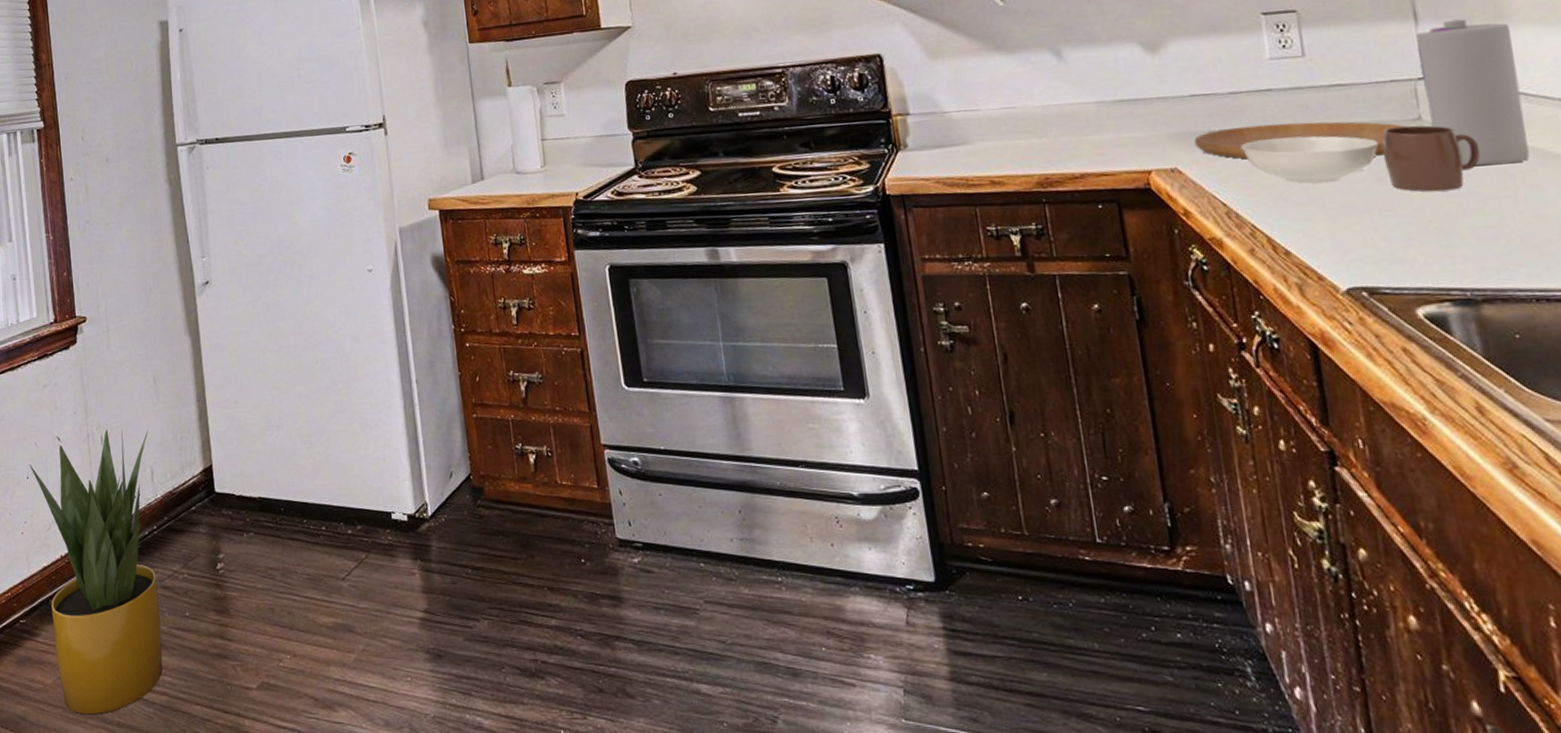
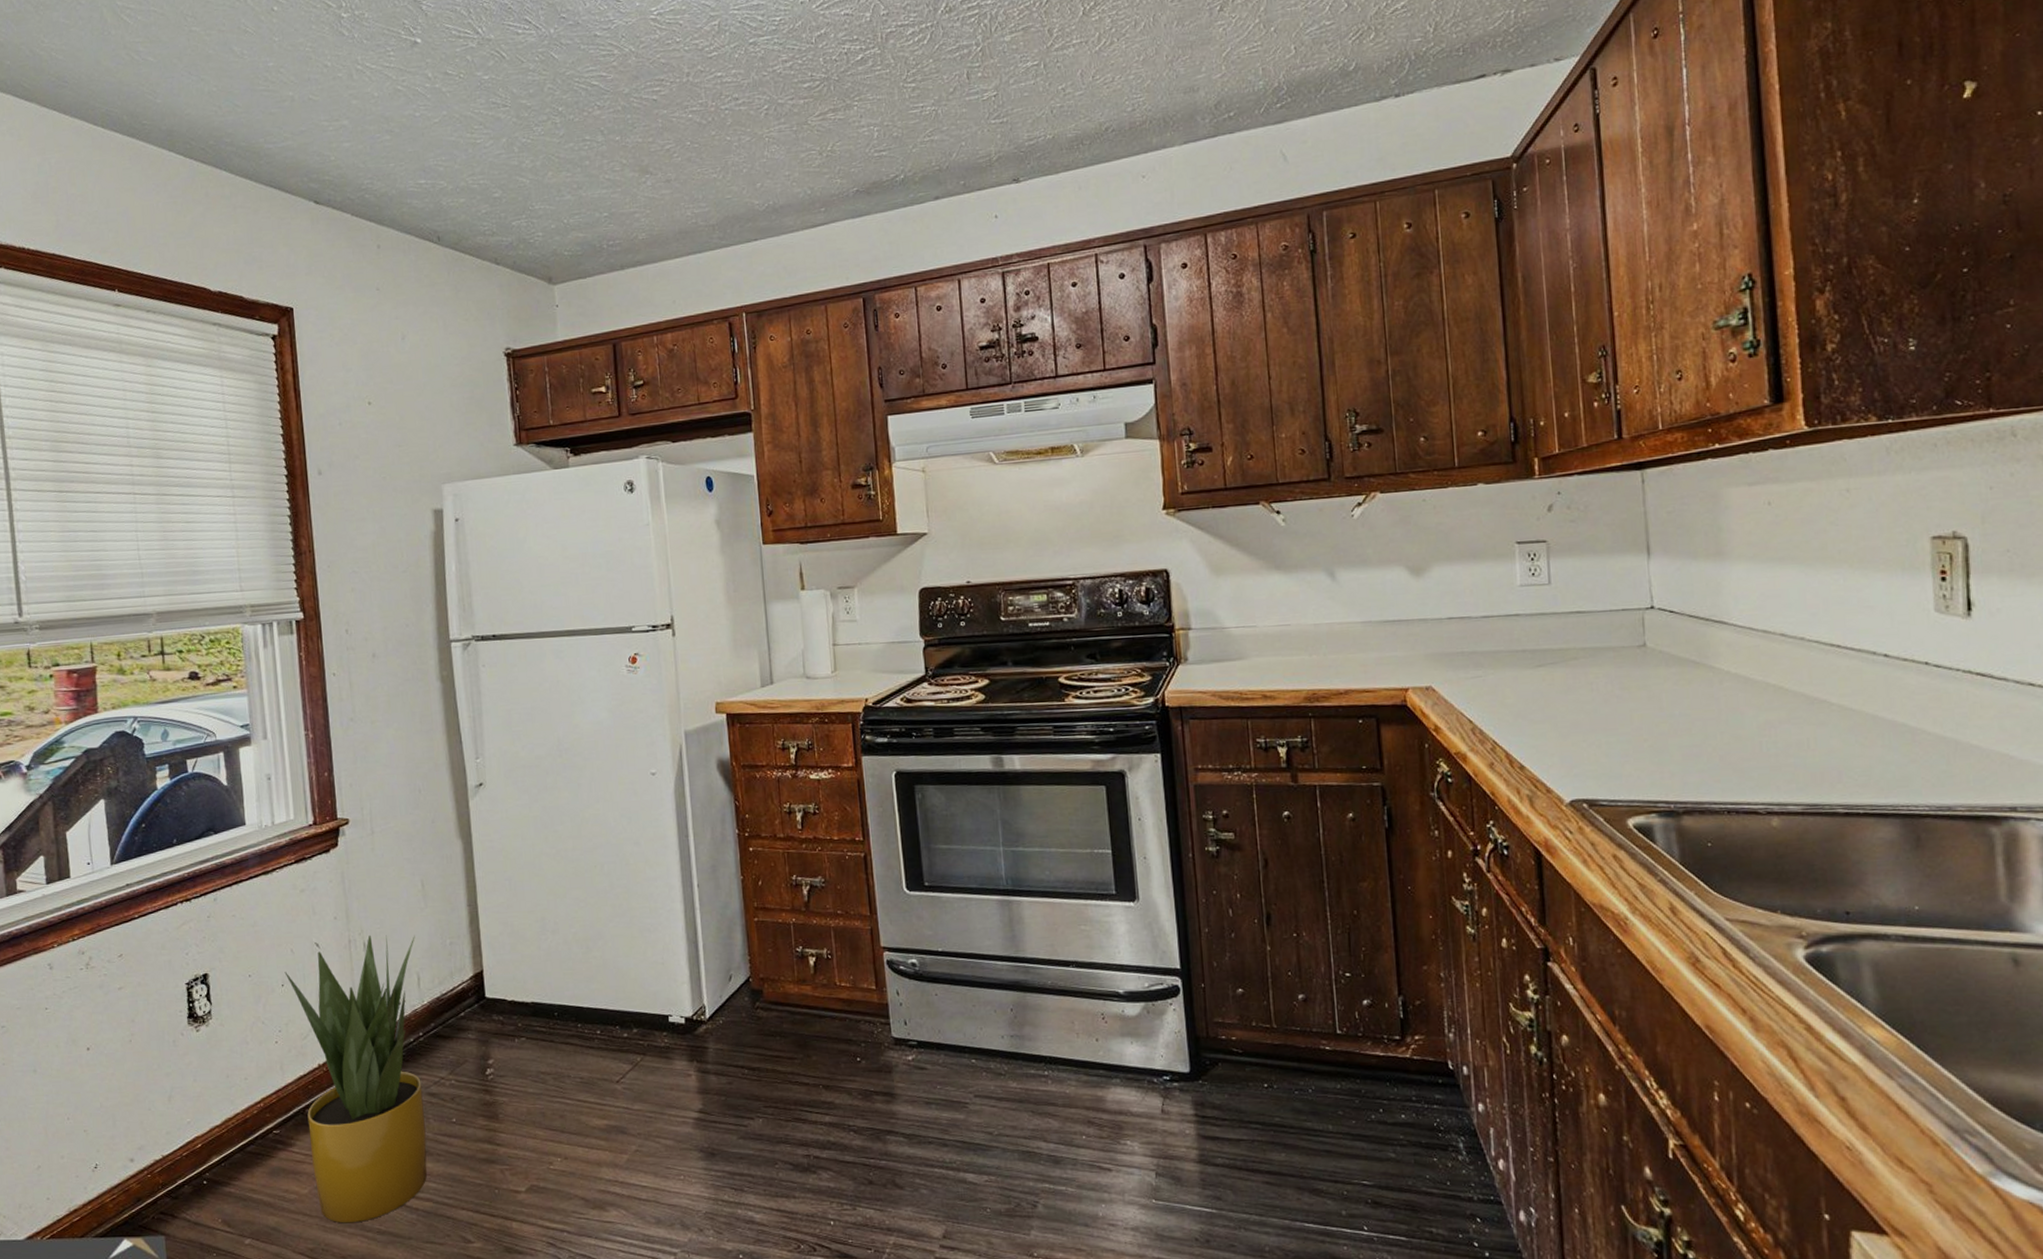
cutting board: present [1194,121,1406,159] -> none [1448,646,1633,679]
bowl: present [1241,135,1379,184] -> none [1489,659,1608,703]
mug: present [1382,125,1481,192] -> none [1610,651,1693,713]
paper towel holder: present [1416,19,1530,166] -> none [1647,554,1733,690]

